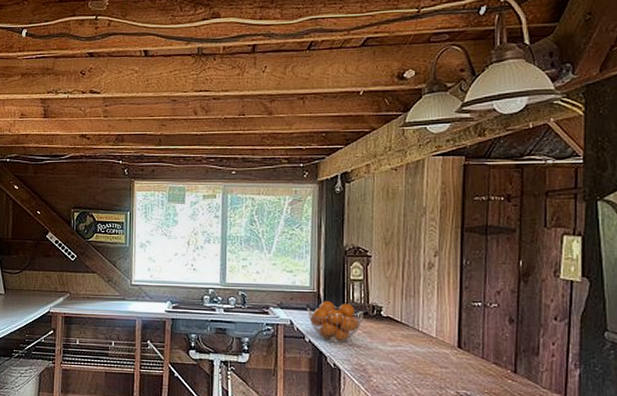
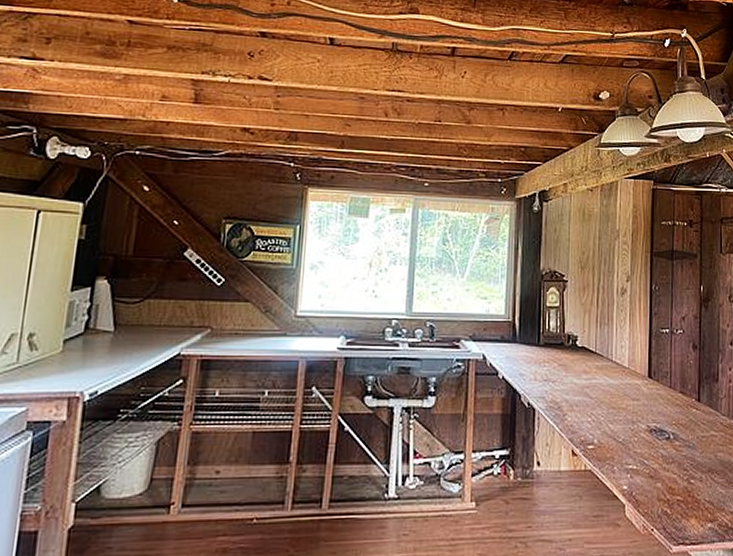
fruit basket: present [308,301,363,343] -> none [502,331,559,378]

